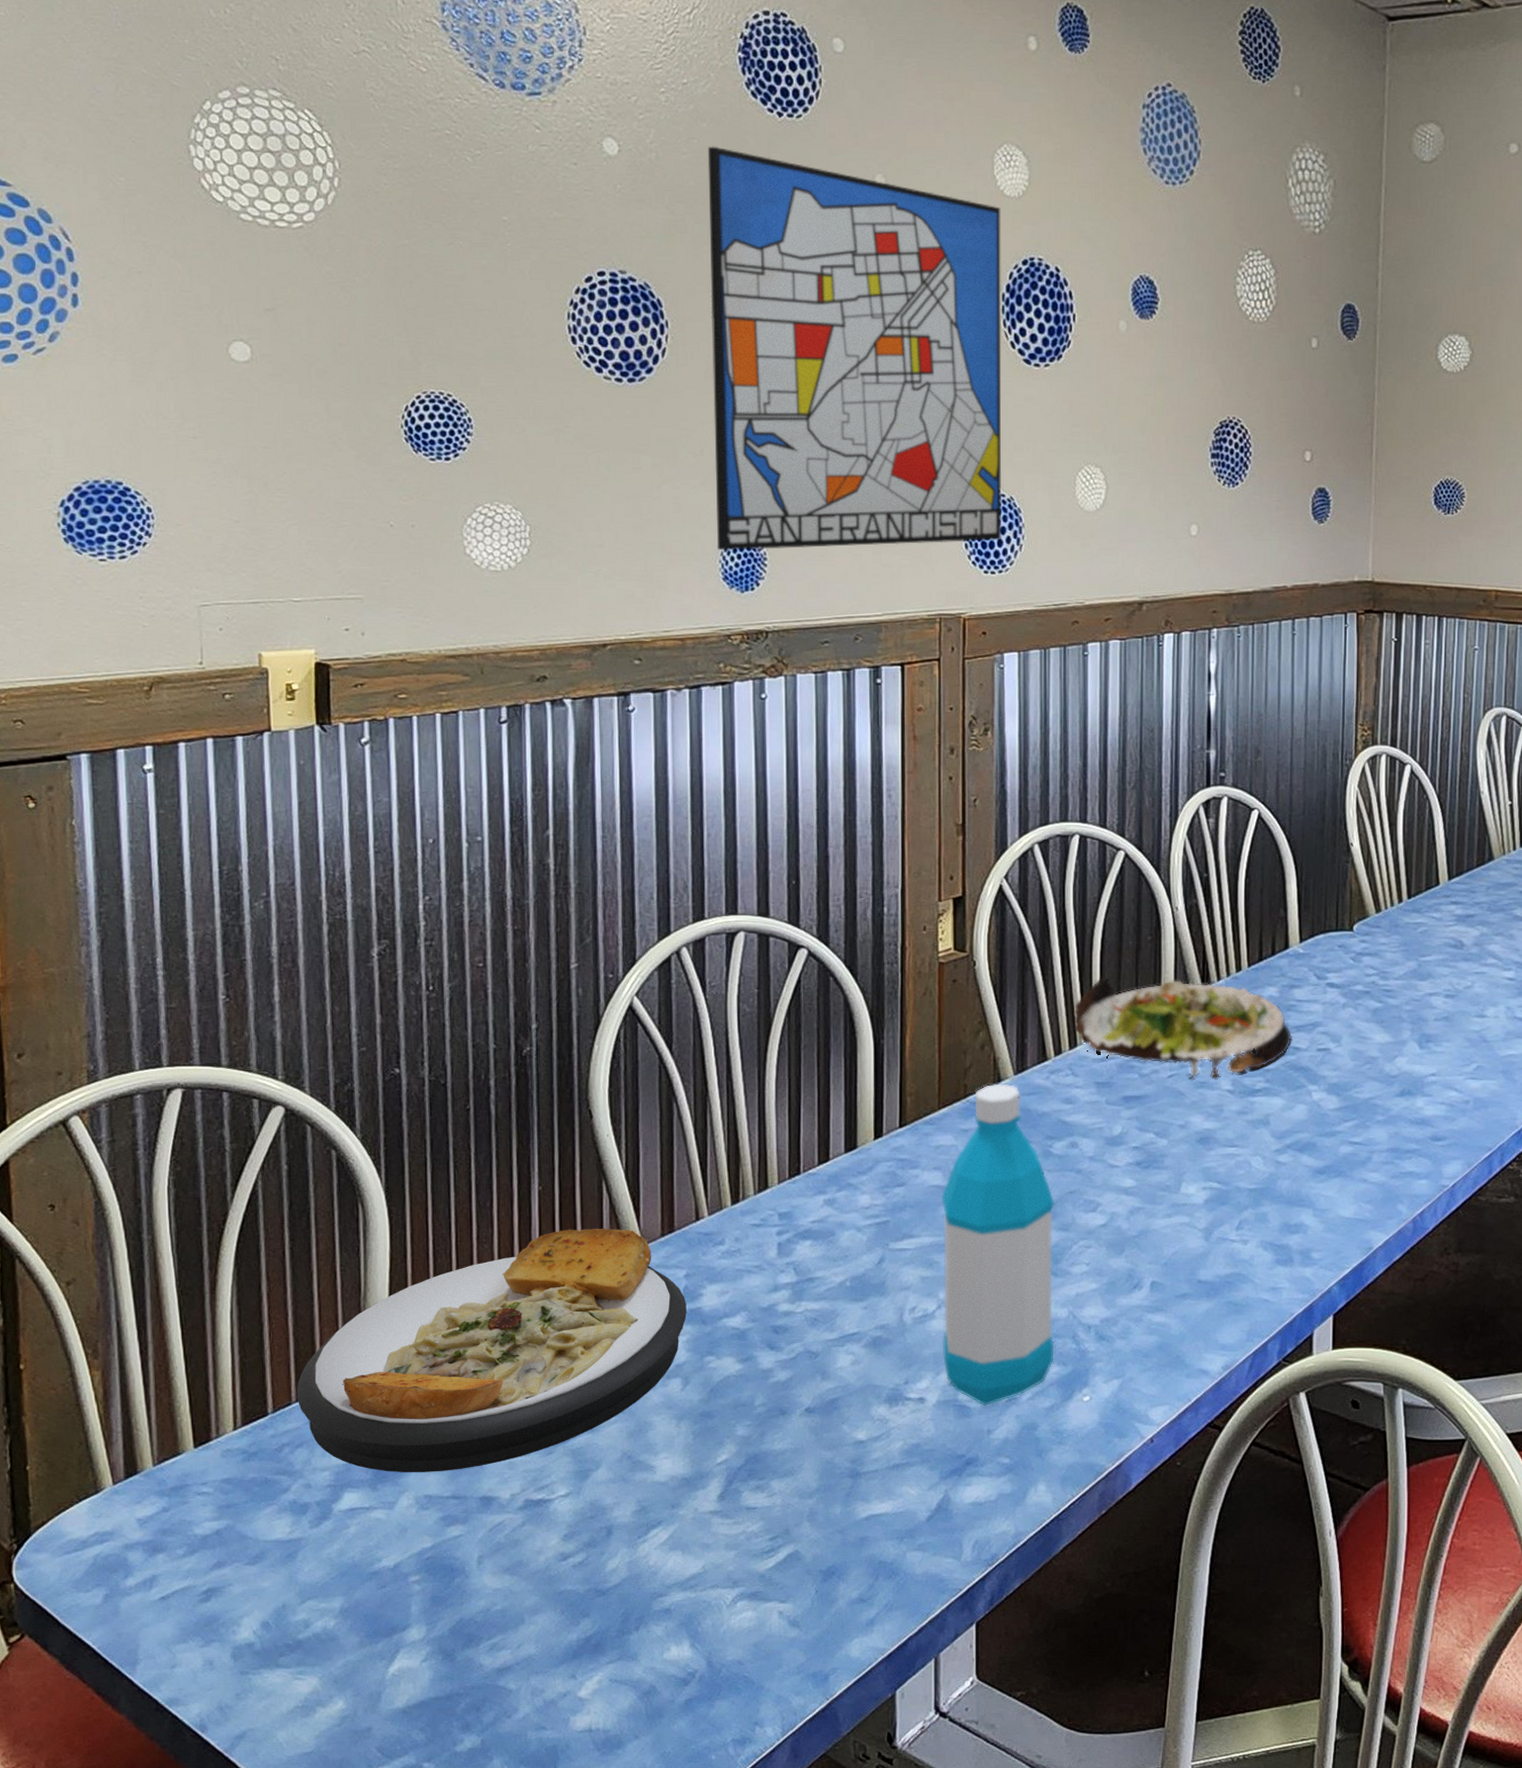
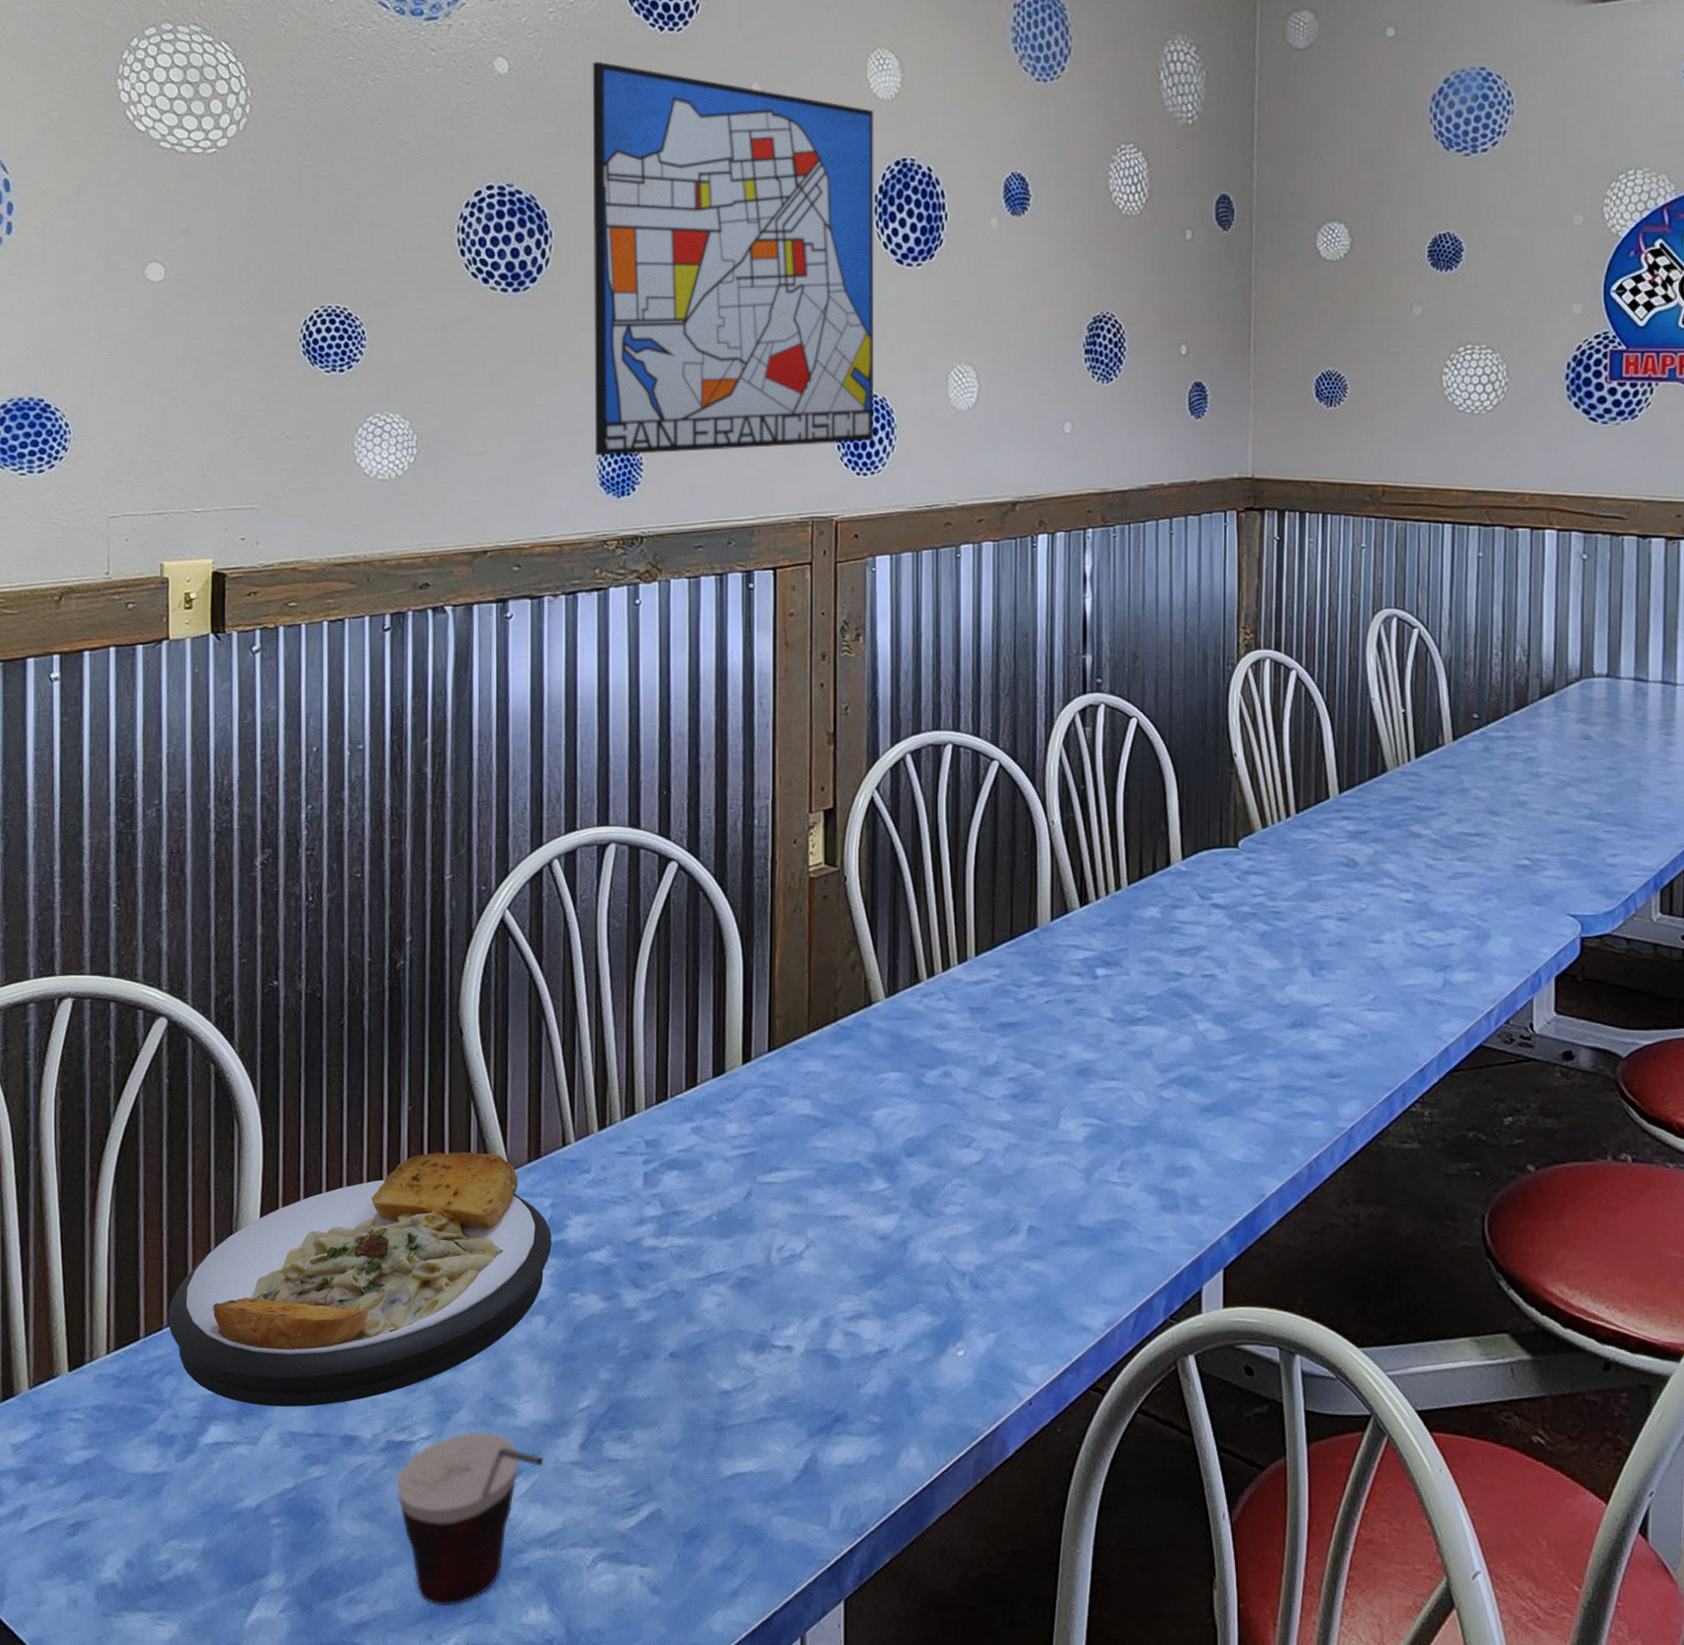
cup: none [535,1488,683,1648] -> present [395,1432,544,1606]
water bottle: present [941,1083,1055,1407] -> none [810,1006,928,1358]
salad plate: present [1074,976,1292,1078] -> none [947,894,1175,1005]

